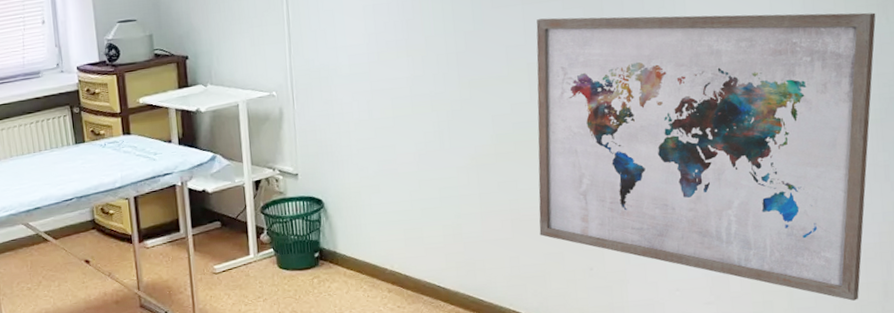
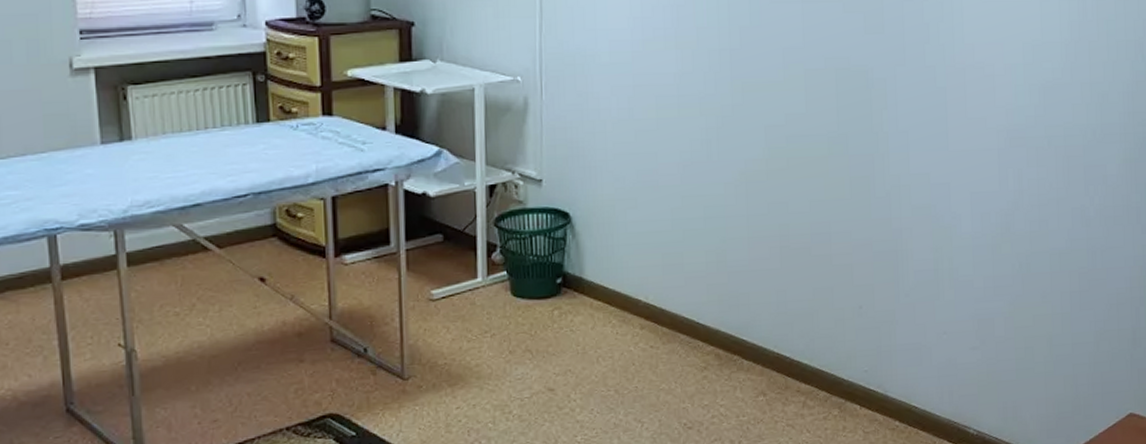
wall art: present [536,12,876,301] -> none [809,20,1134,348]

